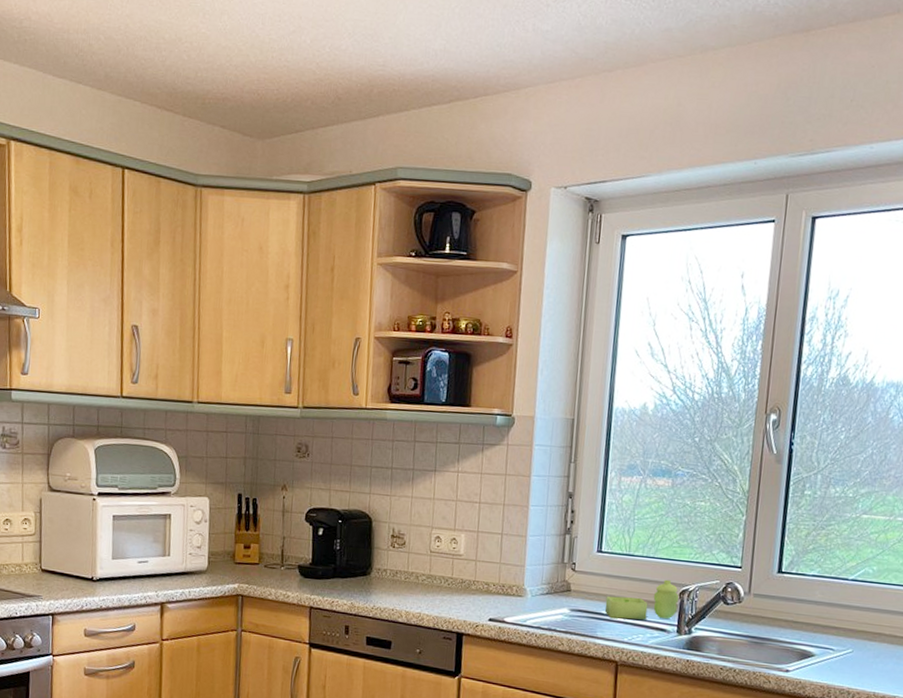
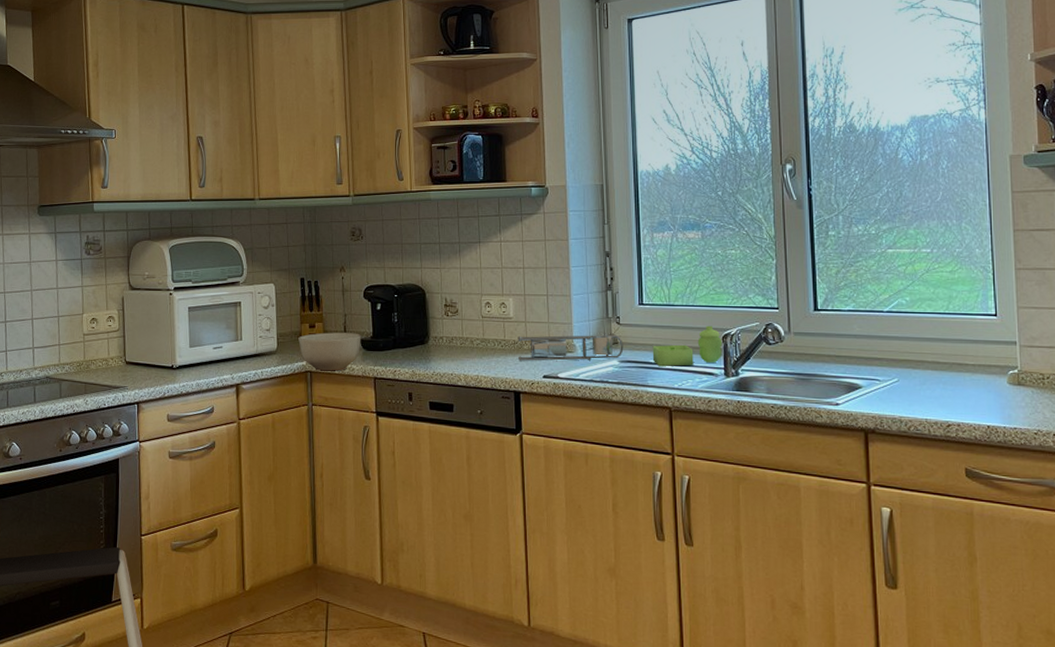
bowl: none [231,554,300,597] -> present [298,332,362,371]
paper towel holder: none [464,575,577,607] -> present [517,333,624,362]

